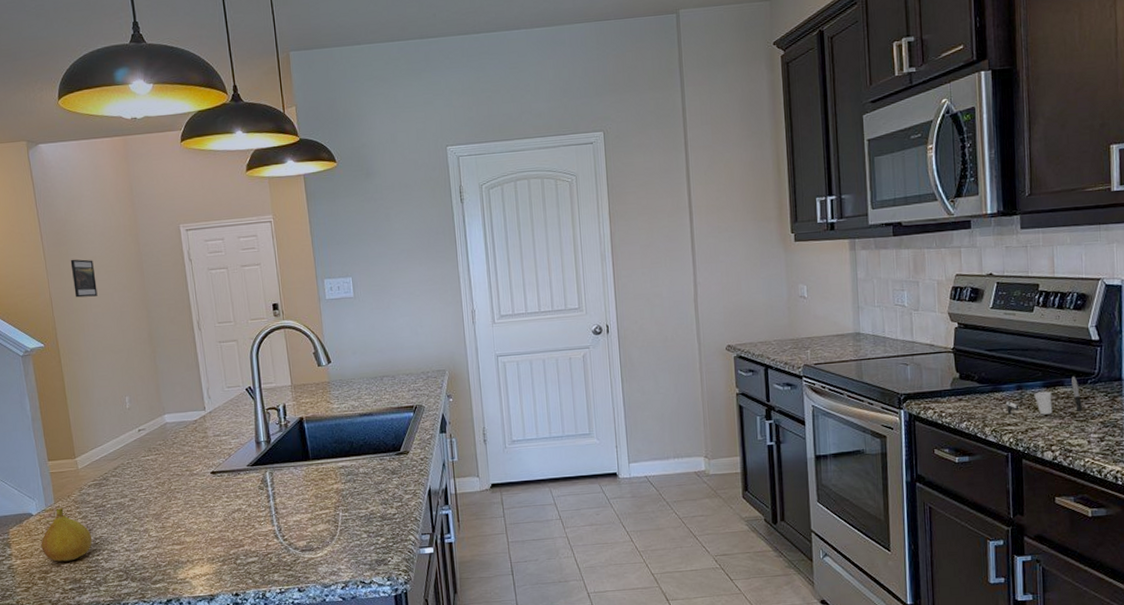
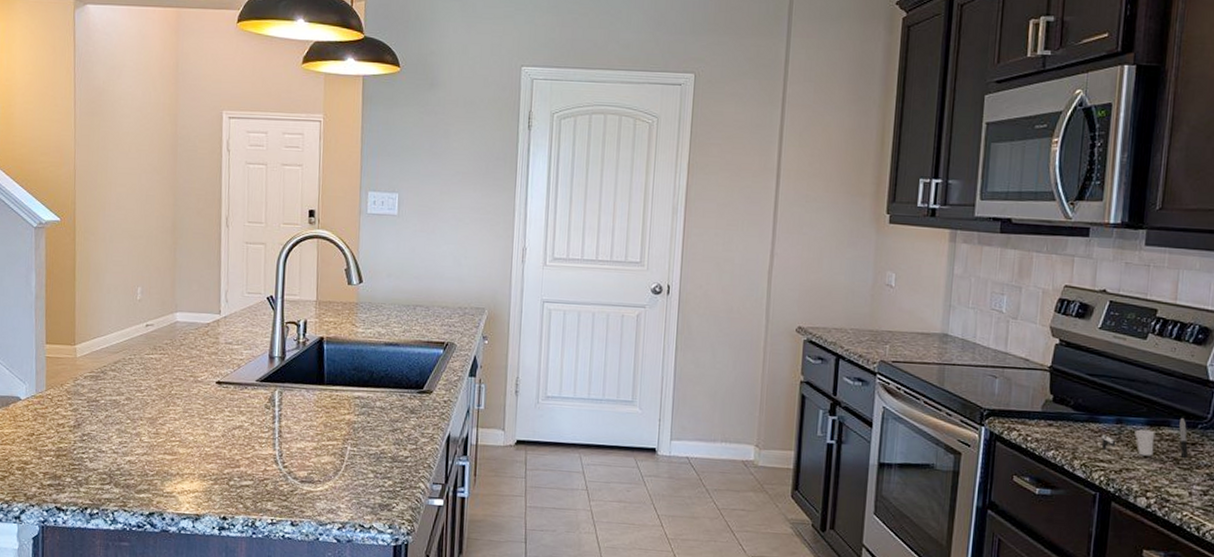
fruit: present [41,507,93,562] -> none [25,395,80,455]
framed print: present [70,259,98,298] -> none [100,131,126,175]

